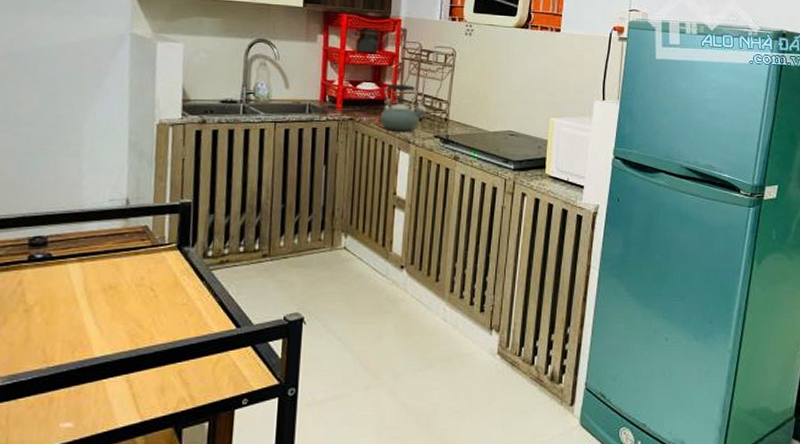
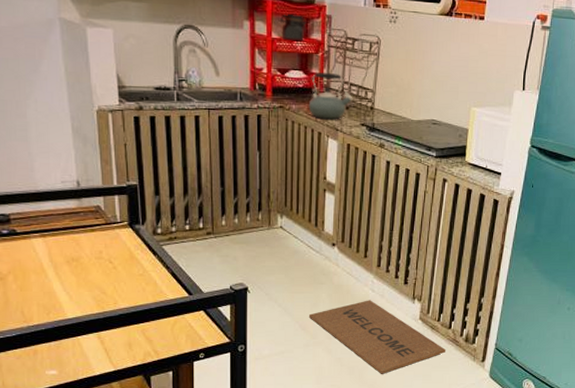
doormat: none [372,331,529,423] -> present [309,300,447,374]

